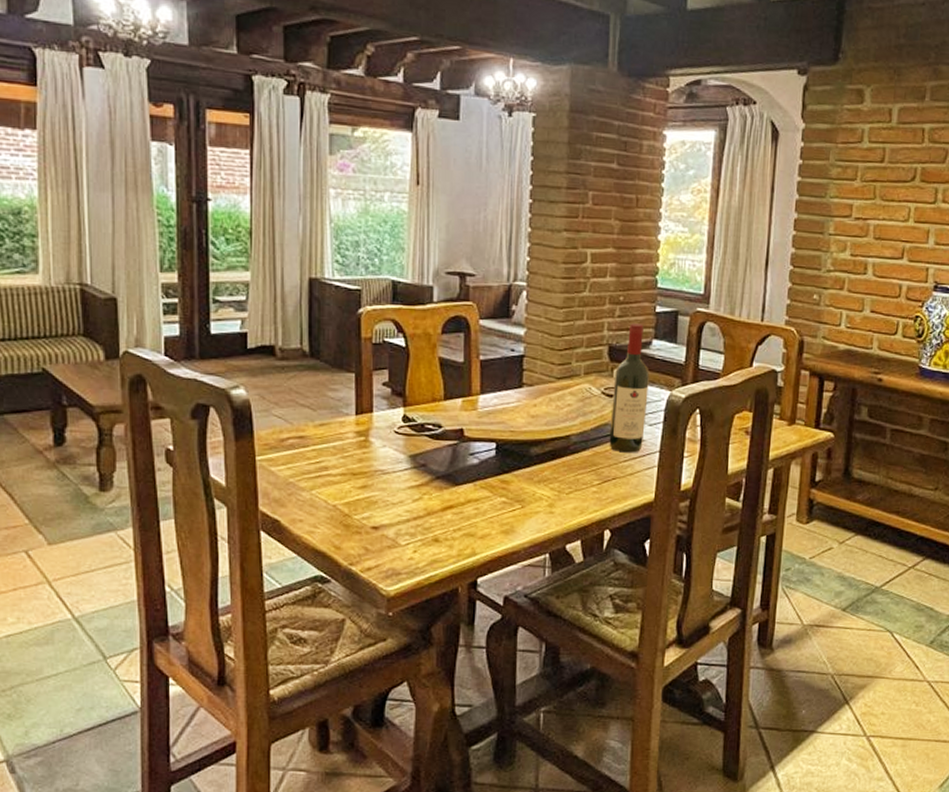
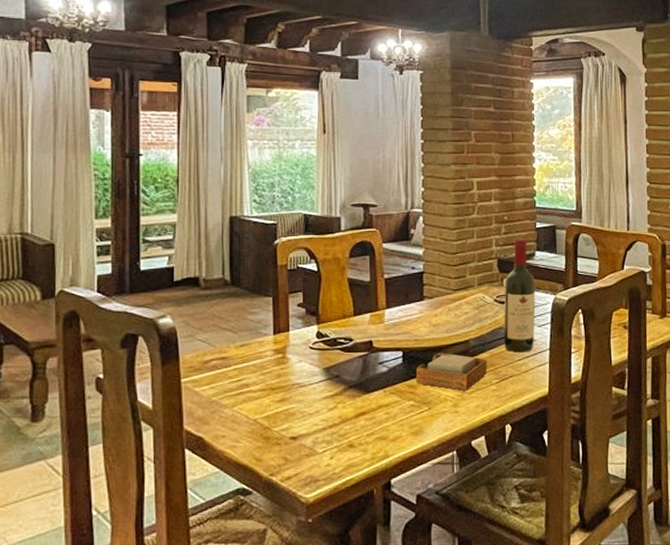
napkin holder: none [509,447,589,490] -> present [415,352,487,391]

